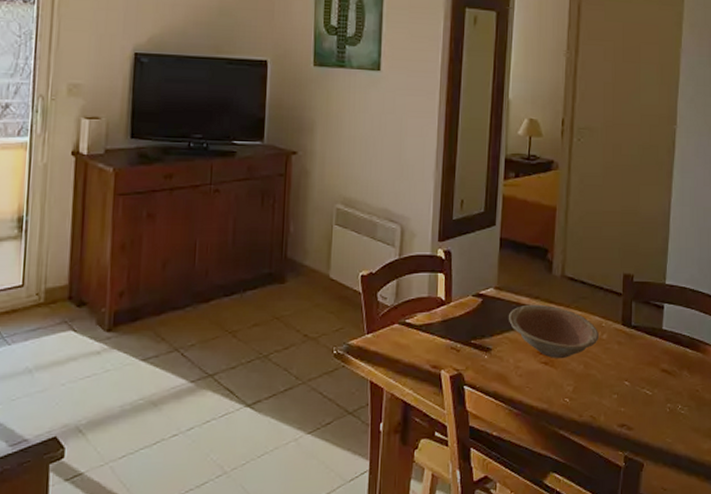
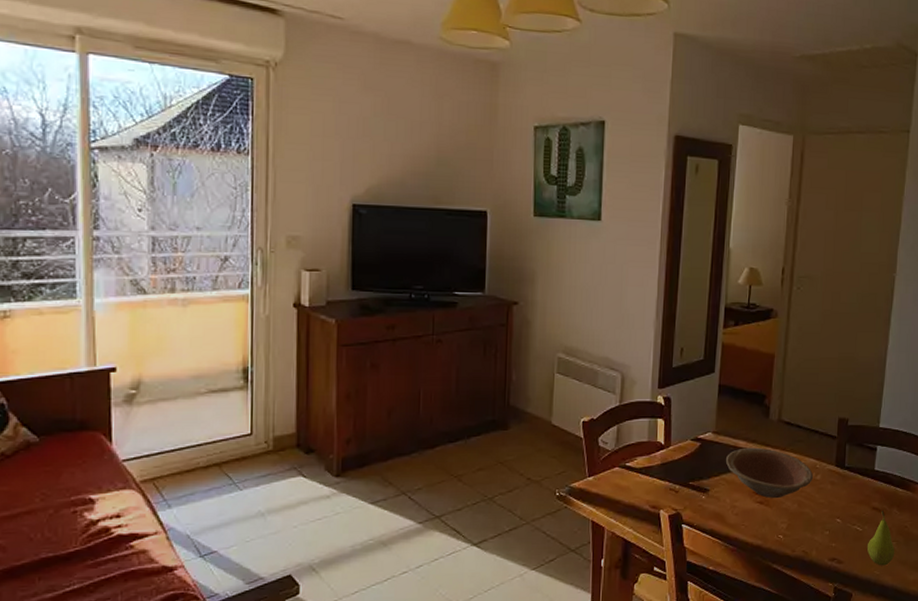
fruit: none [658,373,687,433] -> present [867,511,895,566]

